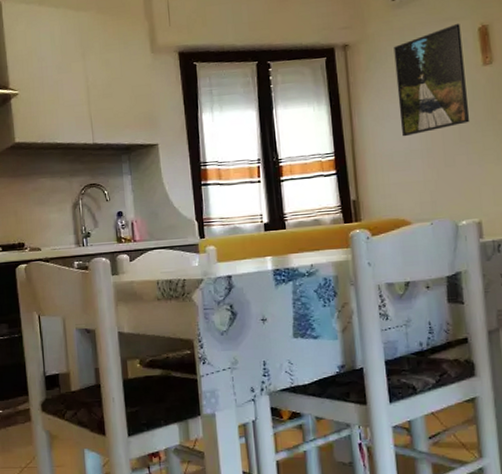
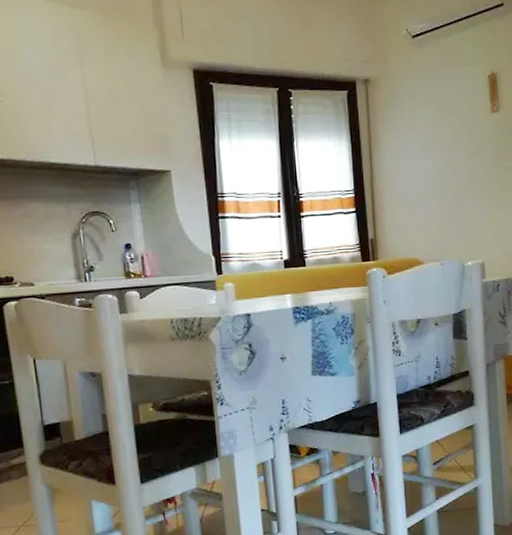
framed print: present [394,23,470,137] -> none [412,68,478,178]

